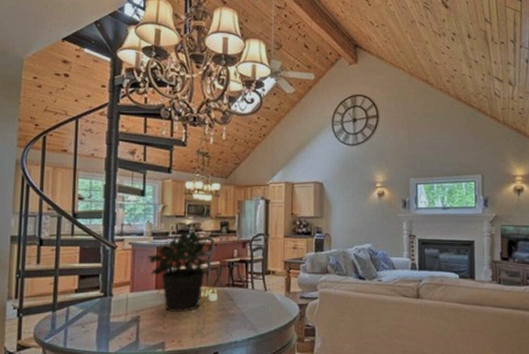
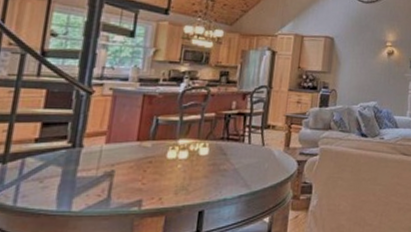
potted plant: present [148,230,209,312] -> none [130,78,205,166]

